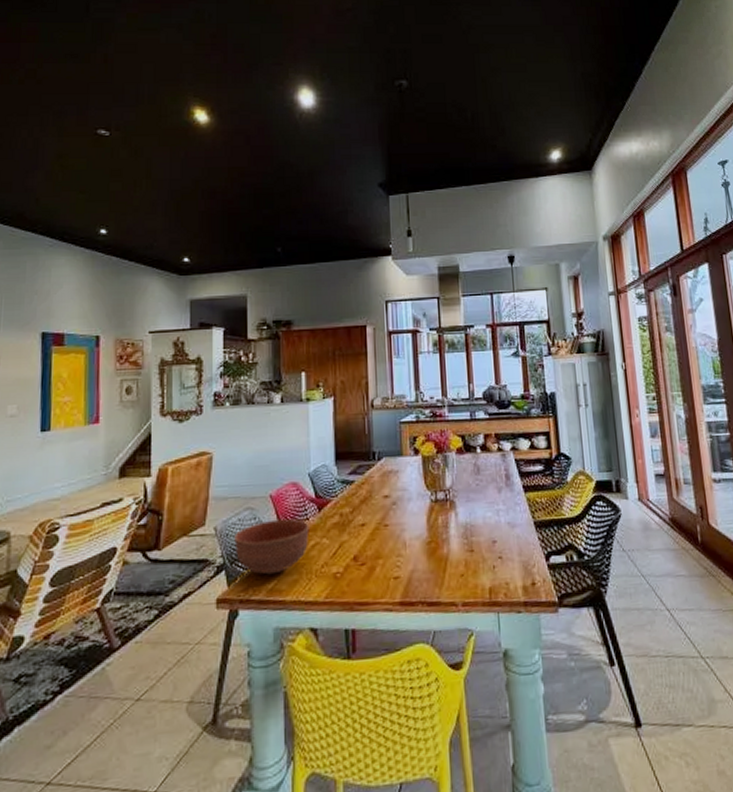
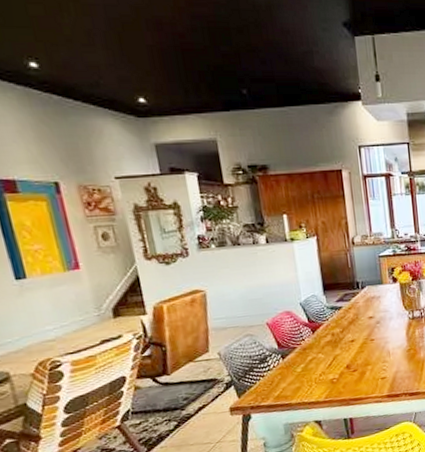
bowl: present [234,518,309,575] -> none [238,340,306,386]

